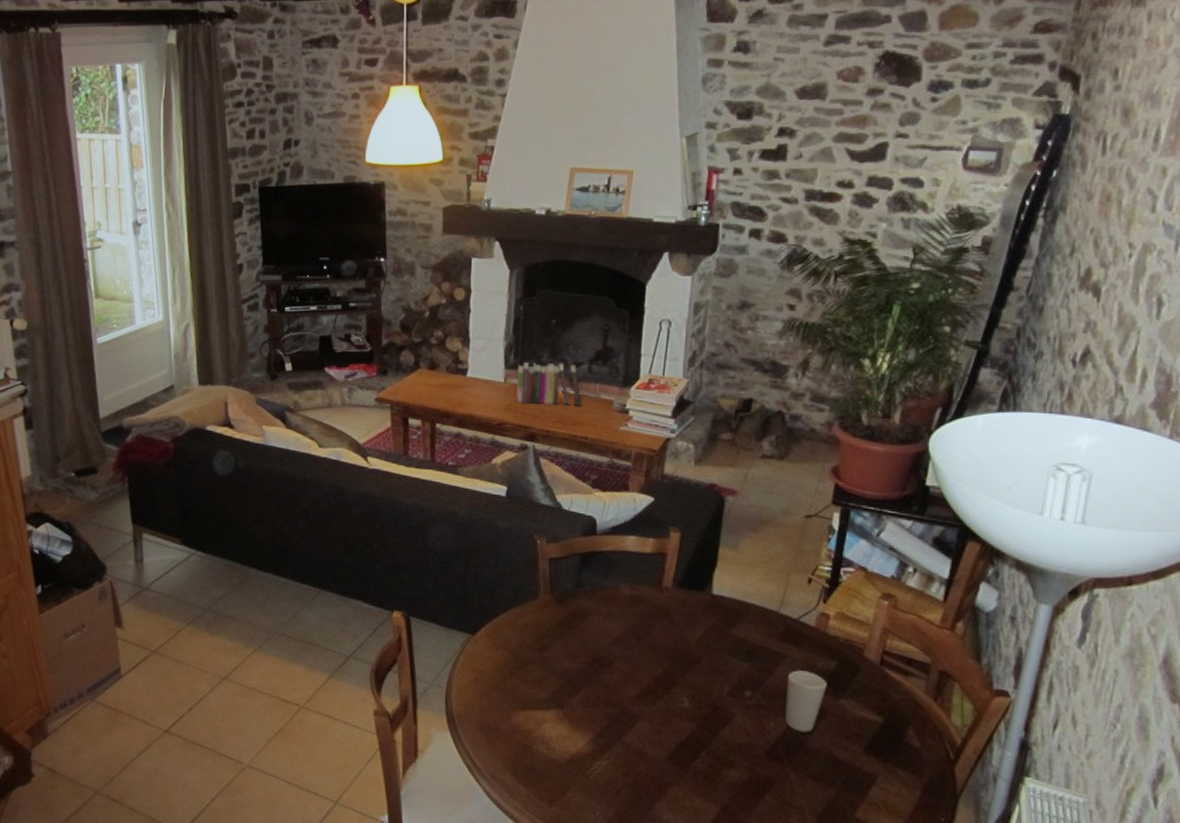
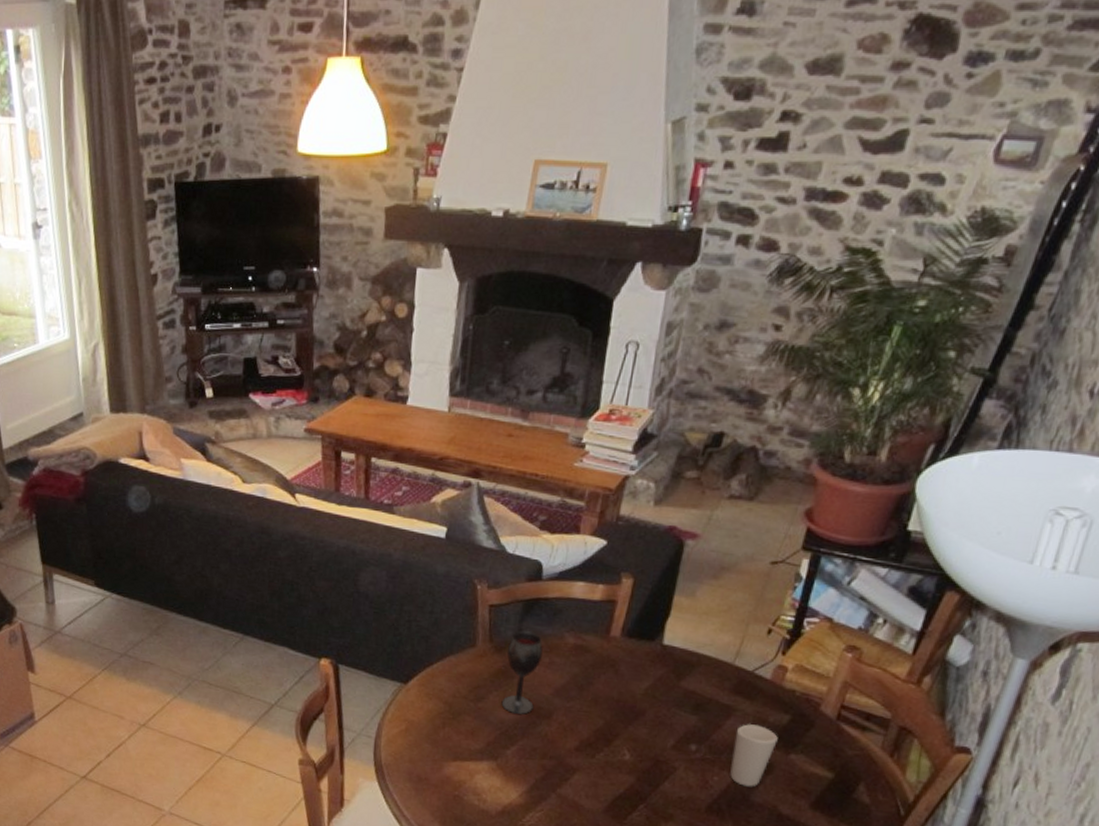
books: present [515,361,582,406] -> none [460,388,534,439]
wine glass: none [564,582,601,663] -> present [501,630,543,714]

